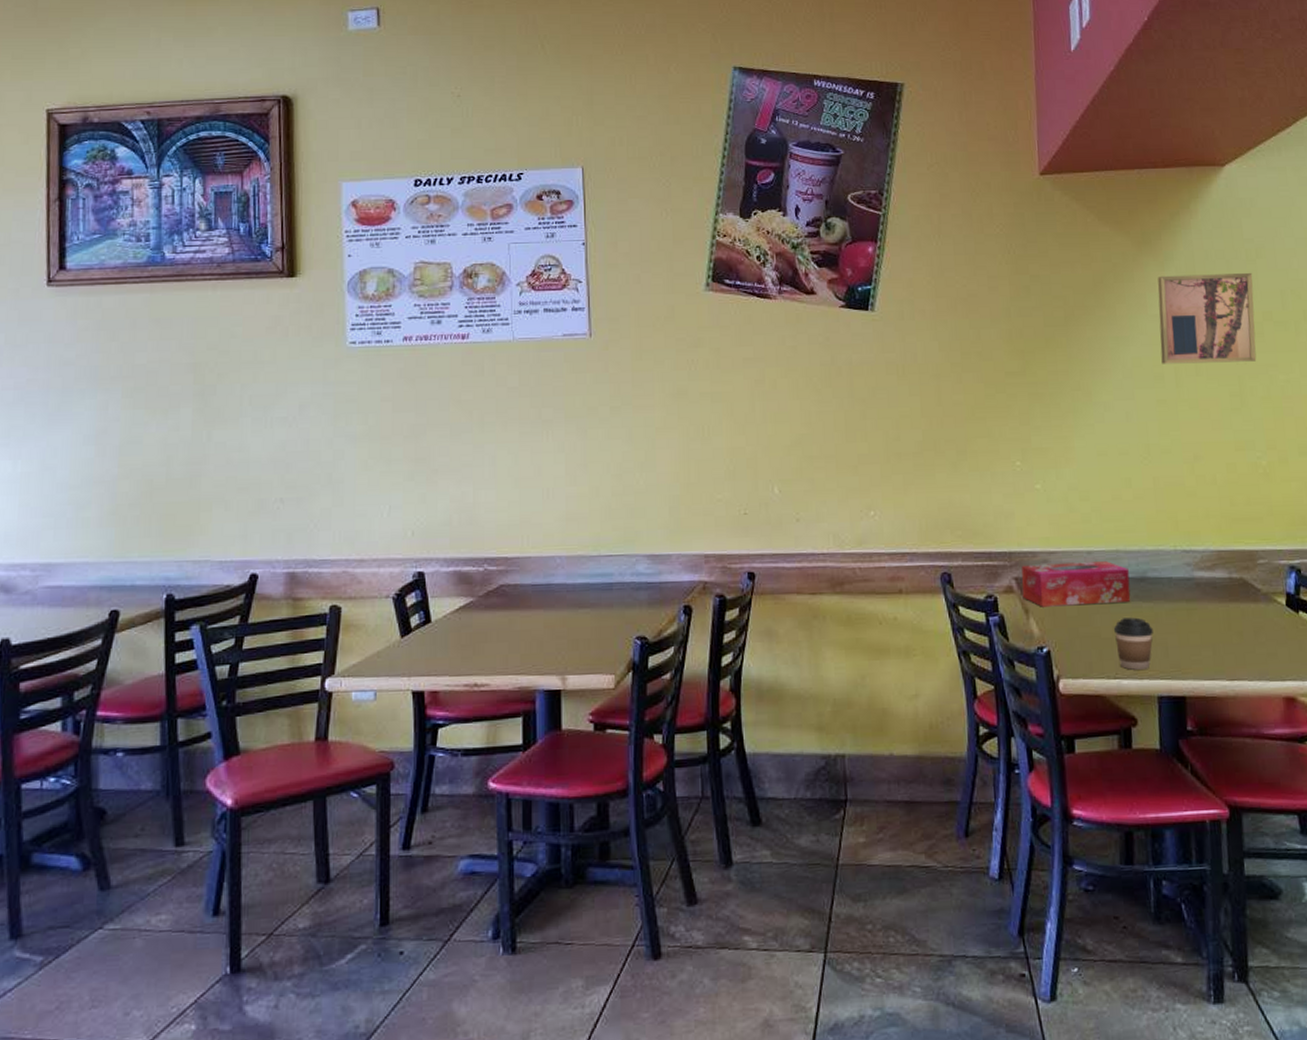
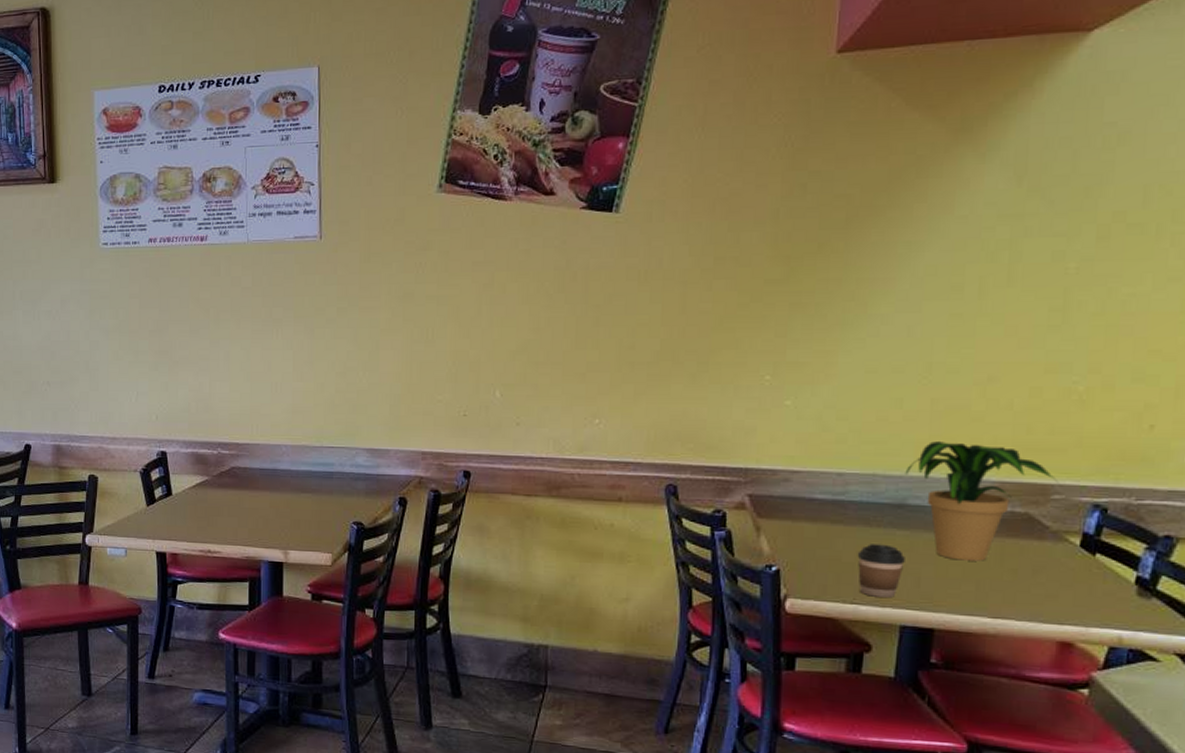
tissue box: present [1021,561,1131,607] -> none [755,482,885,528]
potted plant: none [1141,516,1261,628] -> present [905,441,1059,561]
wall art: present [1158,272,1257,364] -> none [964,163,1108,273]

